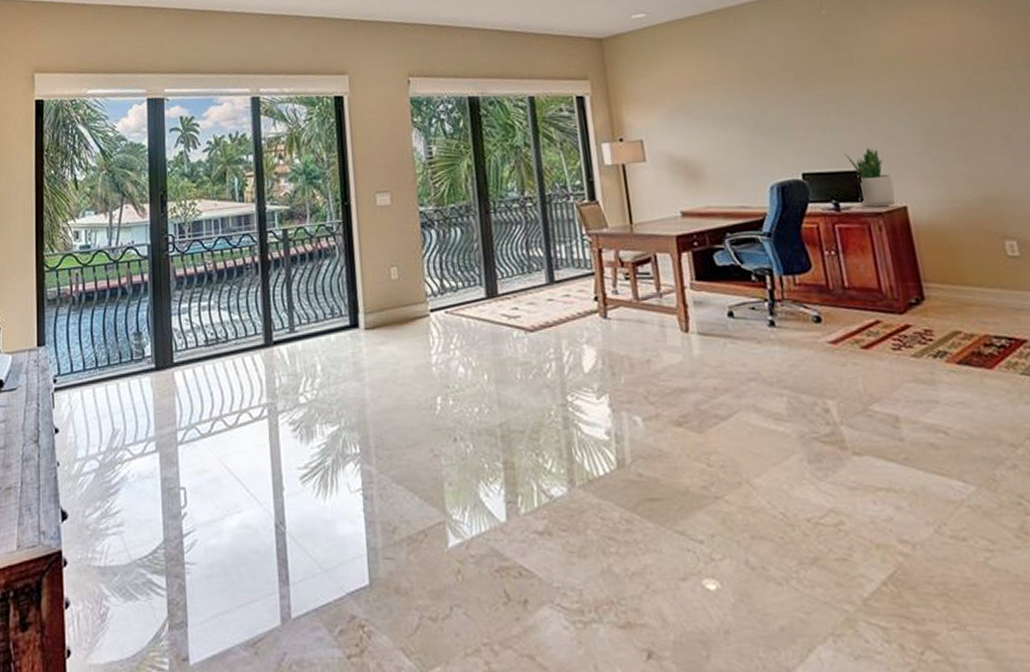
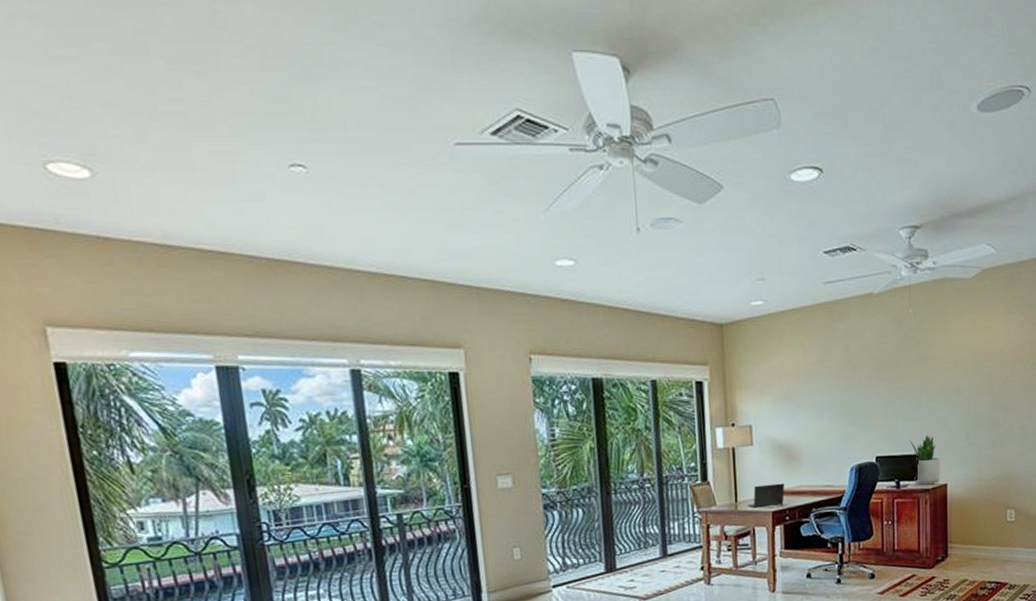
laptop: none [646,203,689,231] -> present [748,483,785,508]

